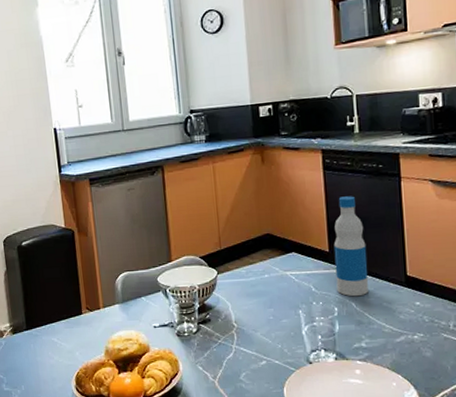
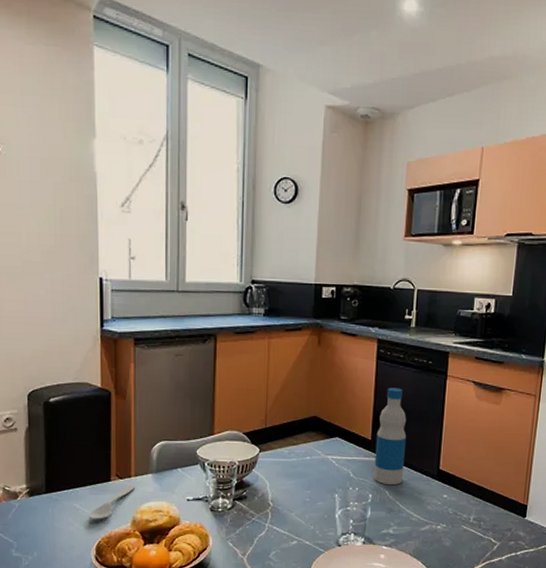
spoon: none [66,316,105,352] -> present [88,485,136,520]

